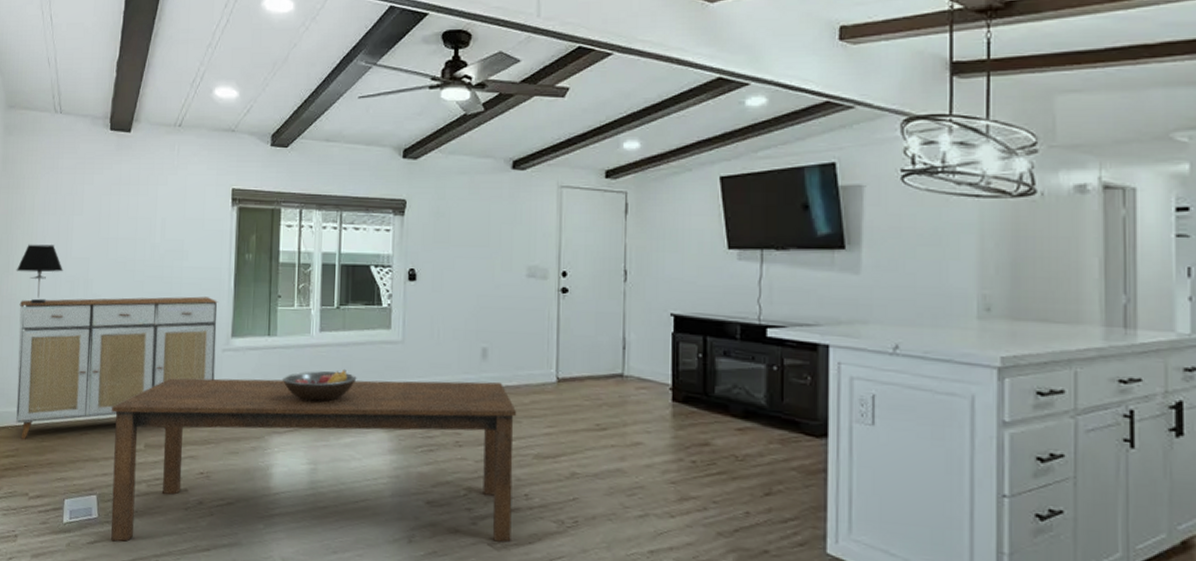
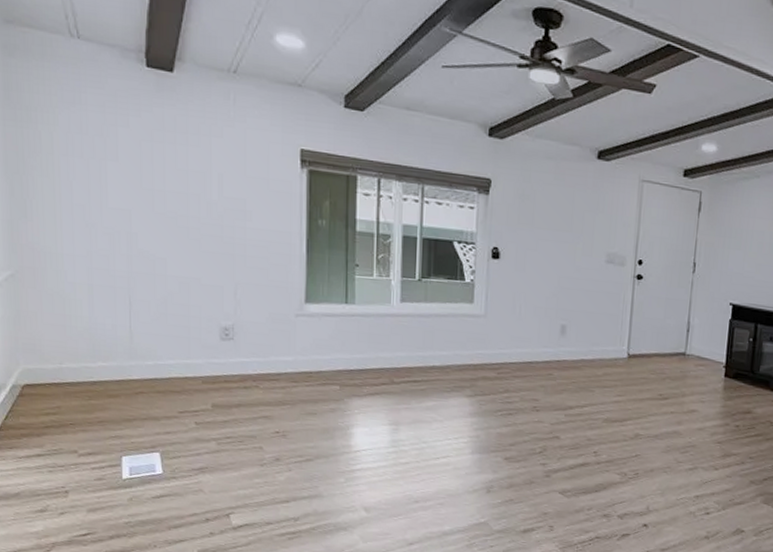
table lamp: present [16,244,63,304] -> none [36,188,98,256]
sideboard: present [16,296,218,440] -> none [45,250,289,398]
dining table: present [110,378,517,542] -> none [171,340,591,496]
fruit bowl: present [282,369,357,402] -> none [361,338,439,368]

